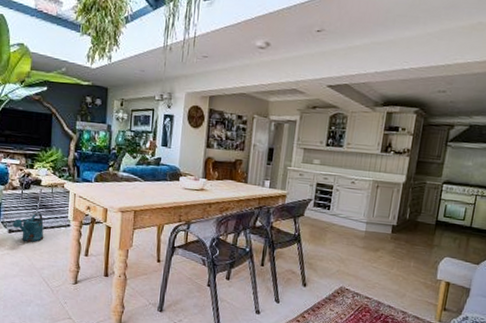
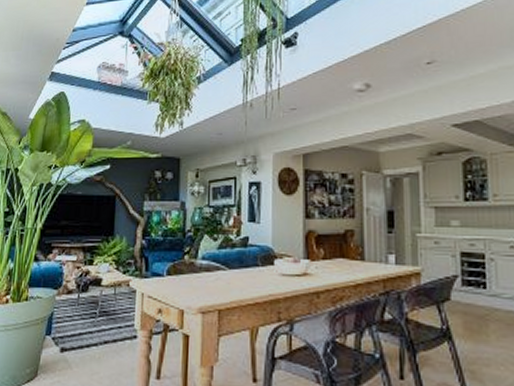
watering can: present [13,212,44,243] -> none [66,322,104,364]

